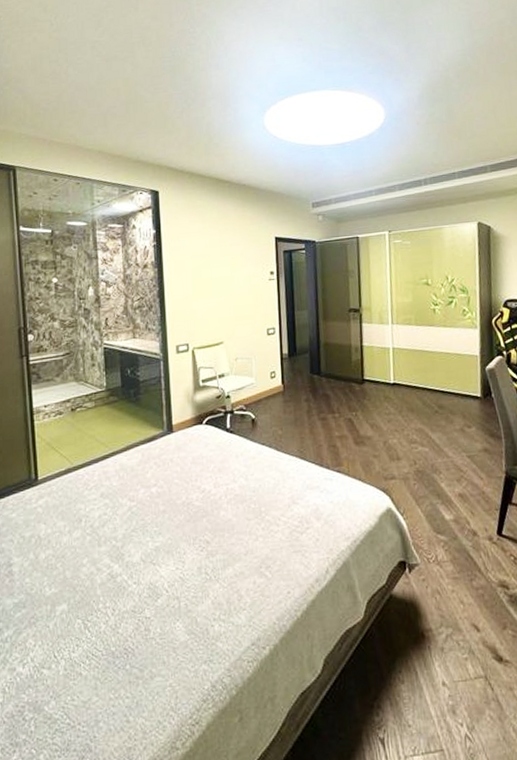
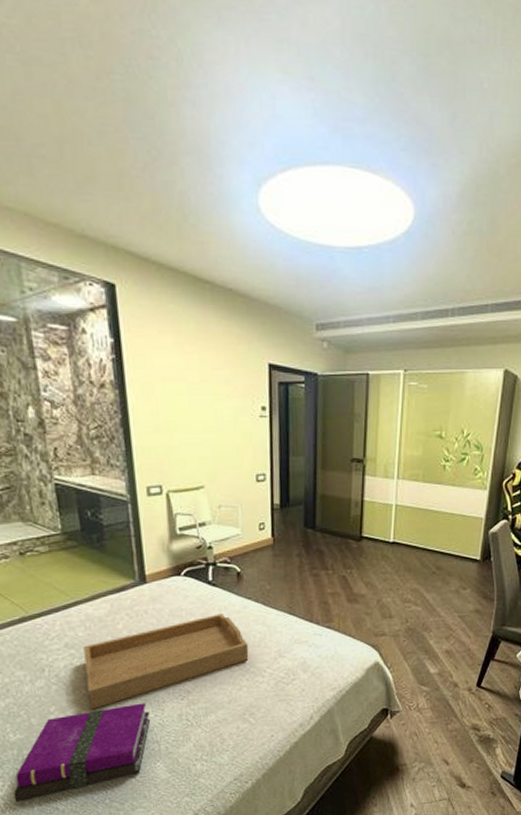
hardback book: none [43,554,172,664] -> present [13,703,151,801]
serving tray: none [116,460,264,562] -> present [83,613,249,710]

